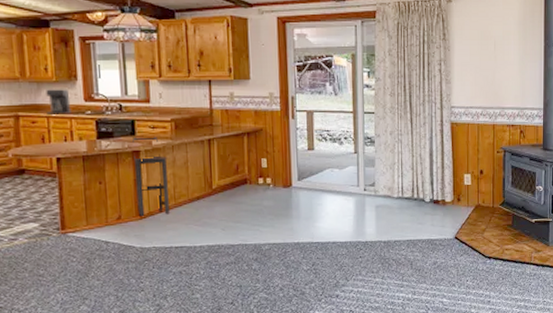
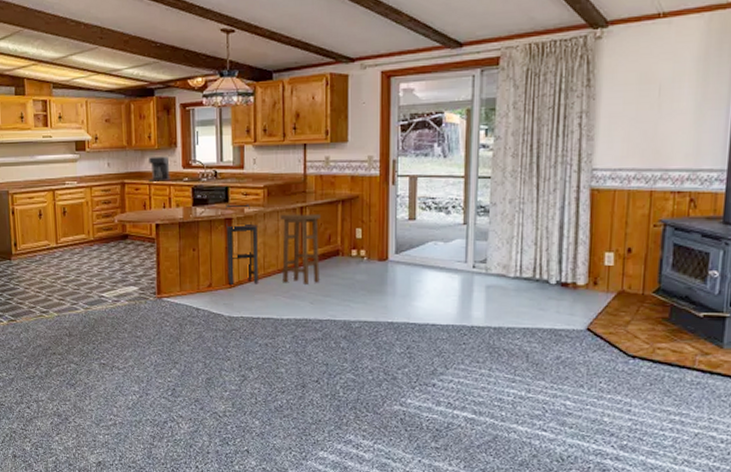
bar stool: none [189,145,230,212] -> present [280,213,321,284]

